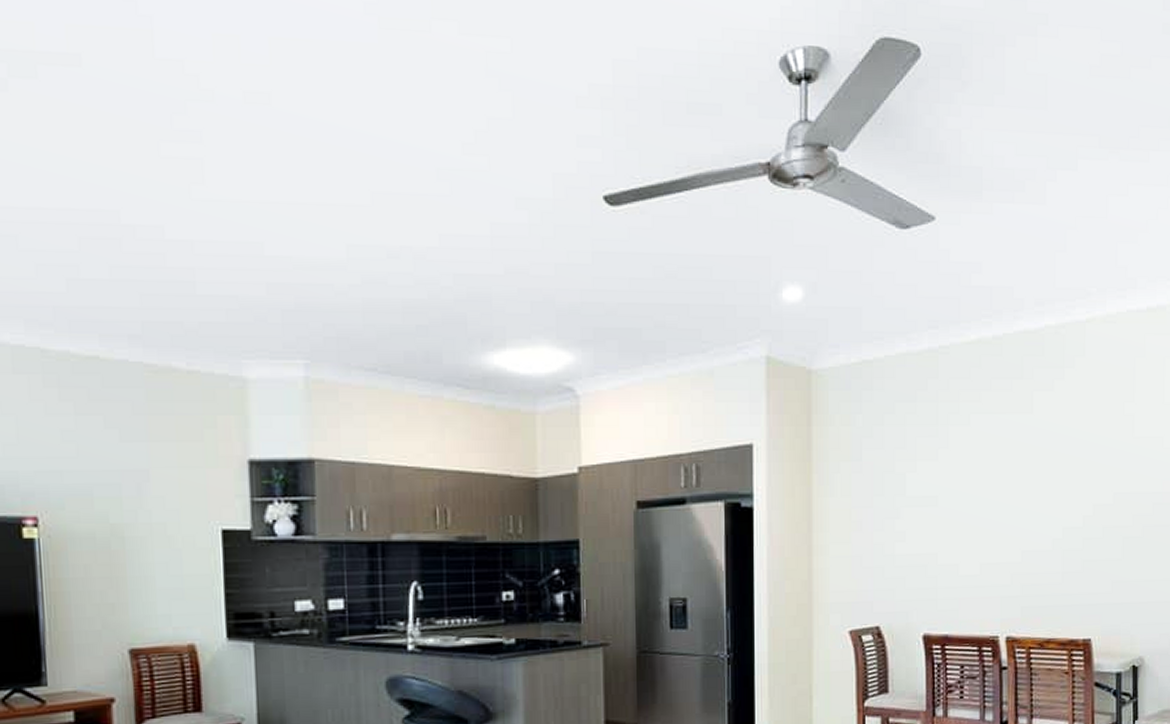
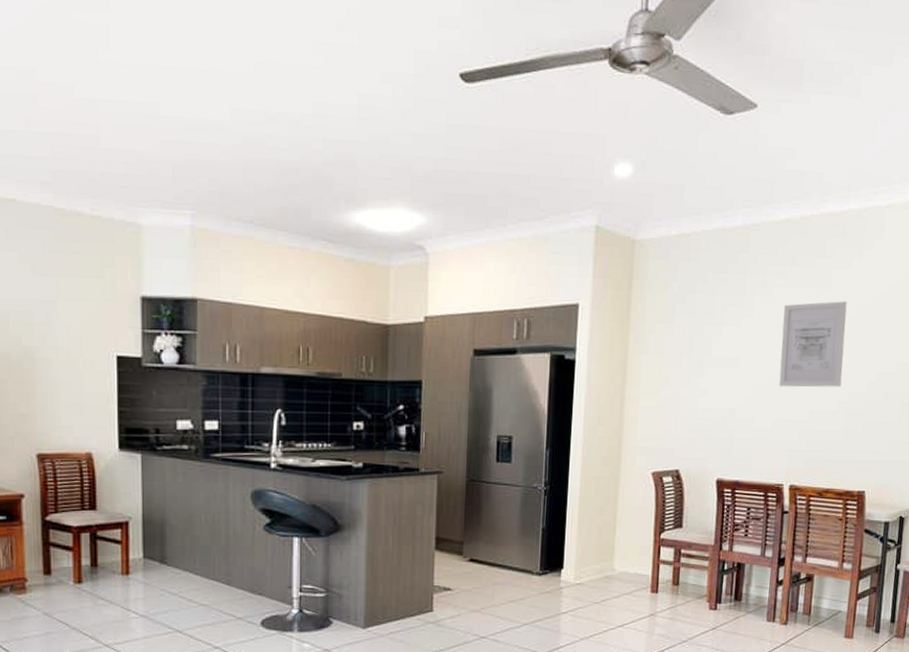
wall art: none [983,427,1054,526] -> present [779,301,847,387]

